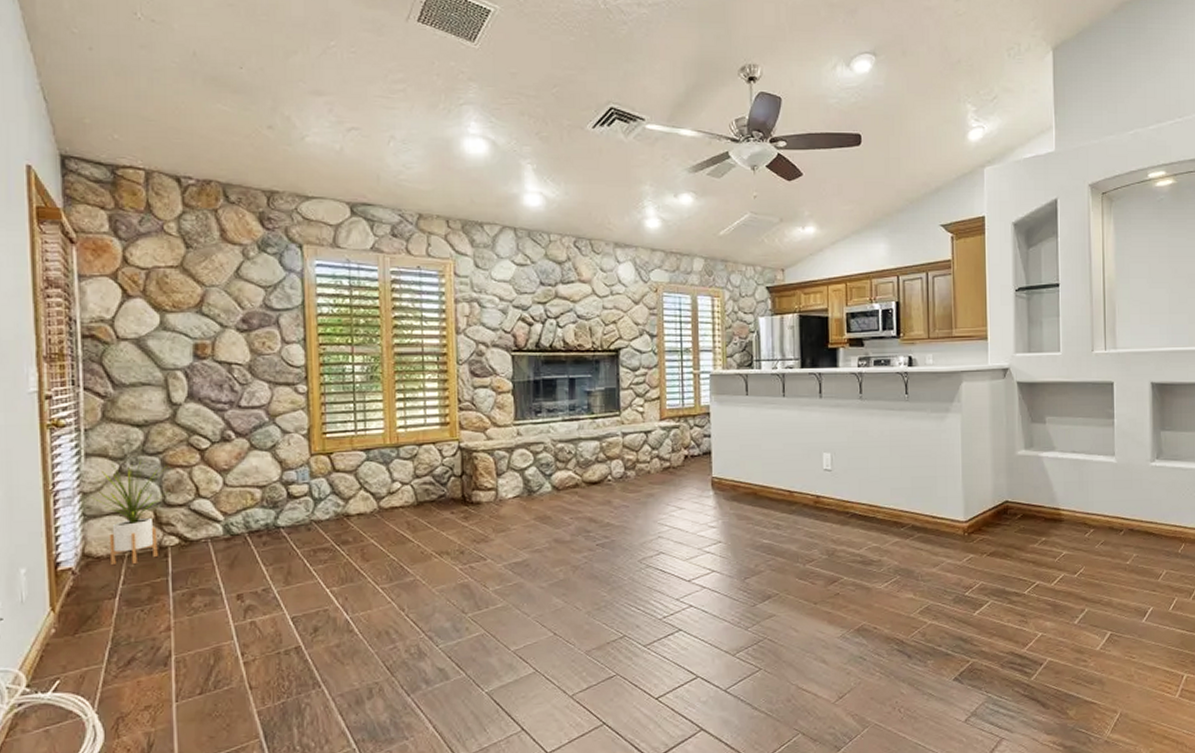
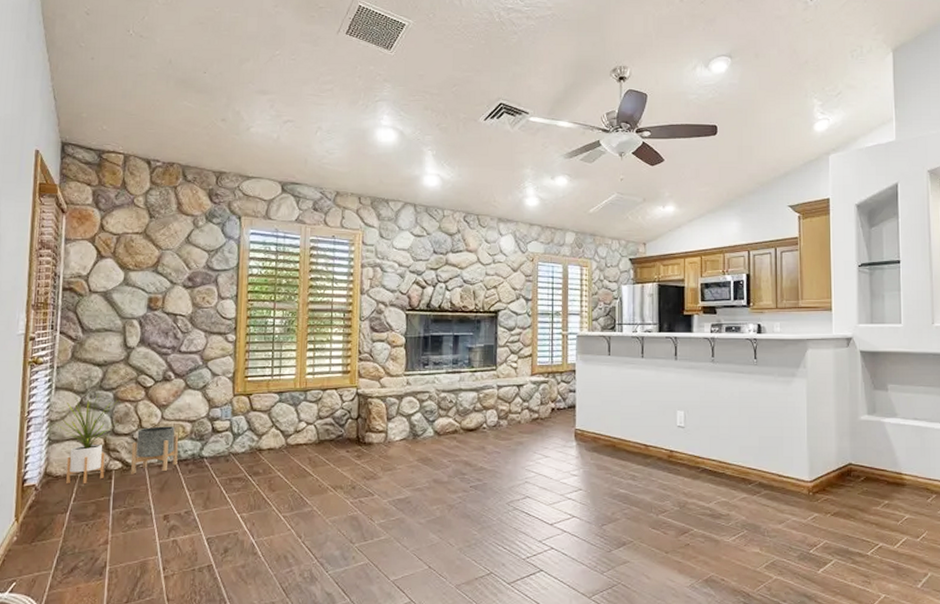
planter: none [189,493,248,551] -> present [130,426,179,474]

